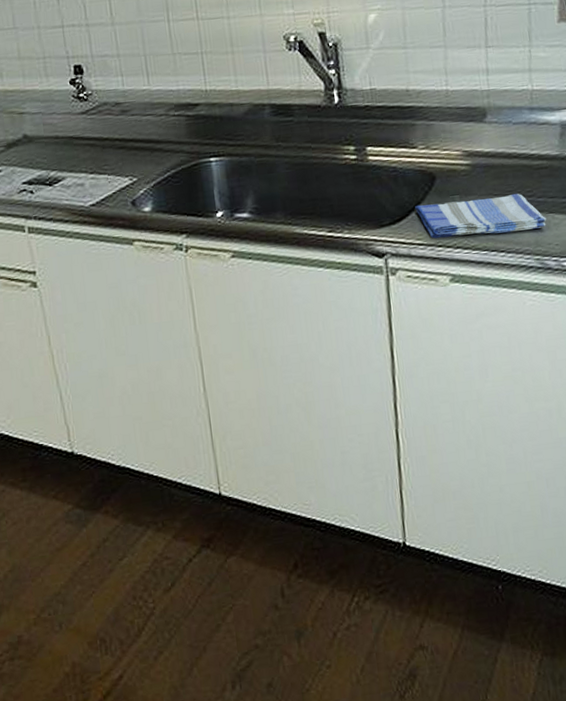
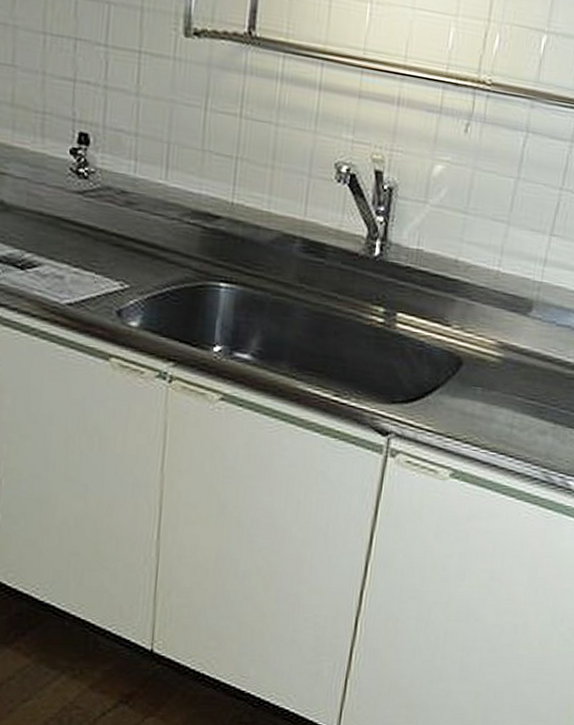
dish towel: present [415,193,547,239] -> none [433,388,564,441]

